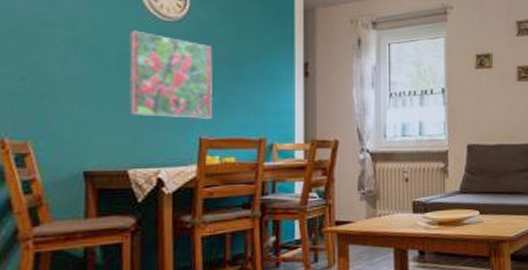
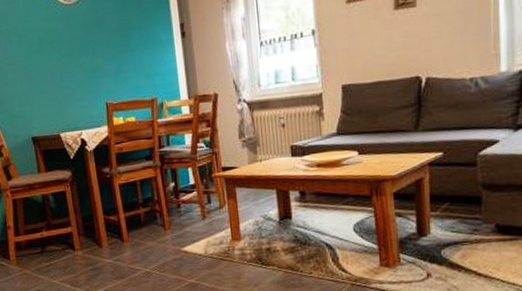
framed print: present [128,30,214,119] -> none [43,16,113,89]

